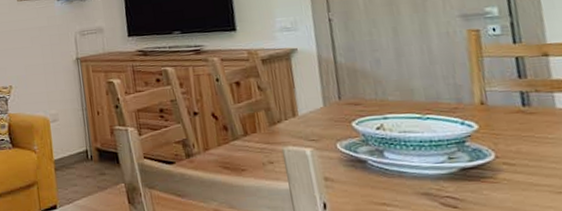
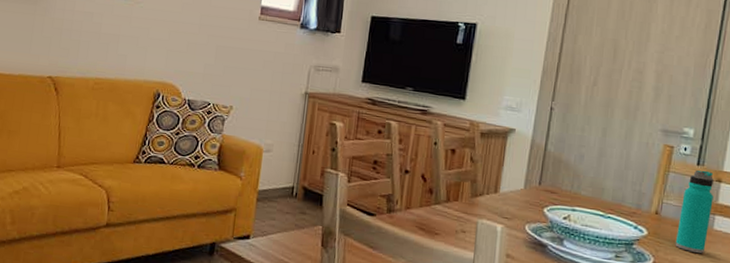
water bottle: none [507,46,554,138] -> present [675,169,713,253]

